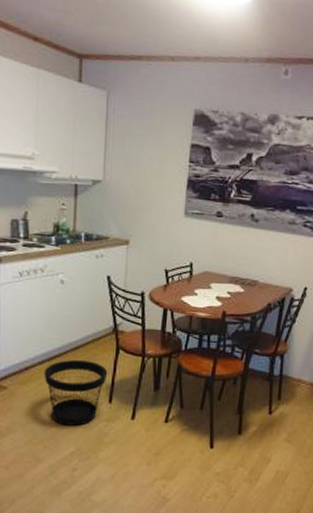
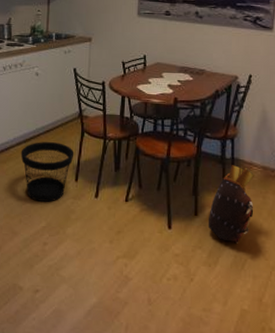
backpack: none [251,382,303,460] -> present [208,165,255,244]

